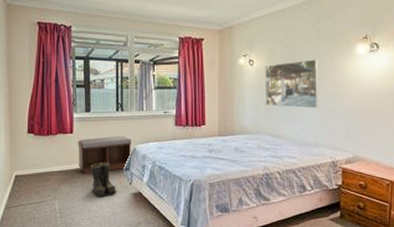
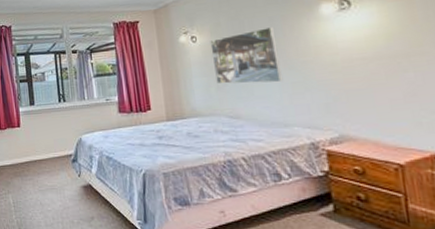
bench: present [78,135,131,174] -> none [25,126,77,167]
boots: present [90,162,117,198] -> none [39,154,67,191]

